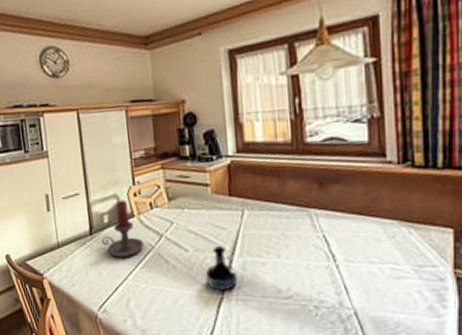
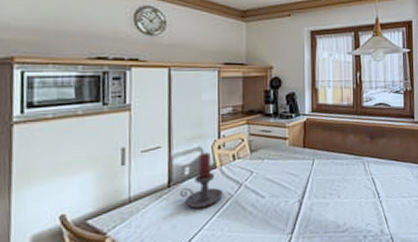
tequila bottle: present [206,245,238,291] -> none [279,190,306,232]

